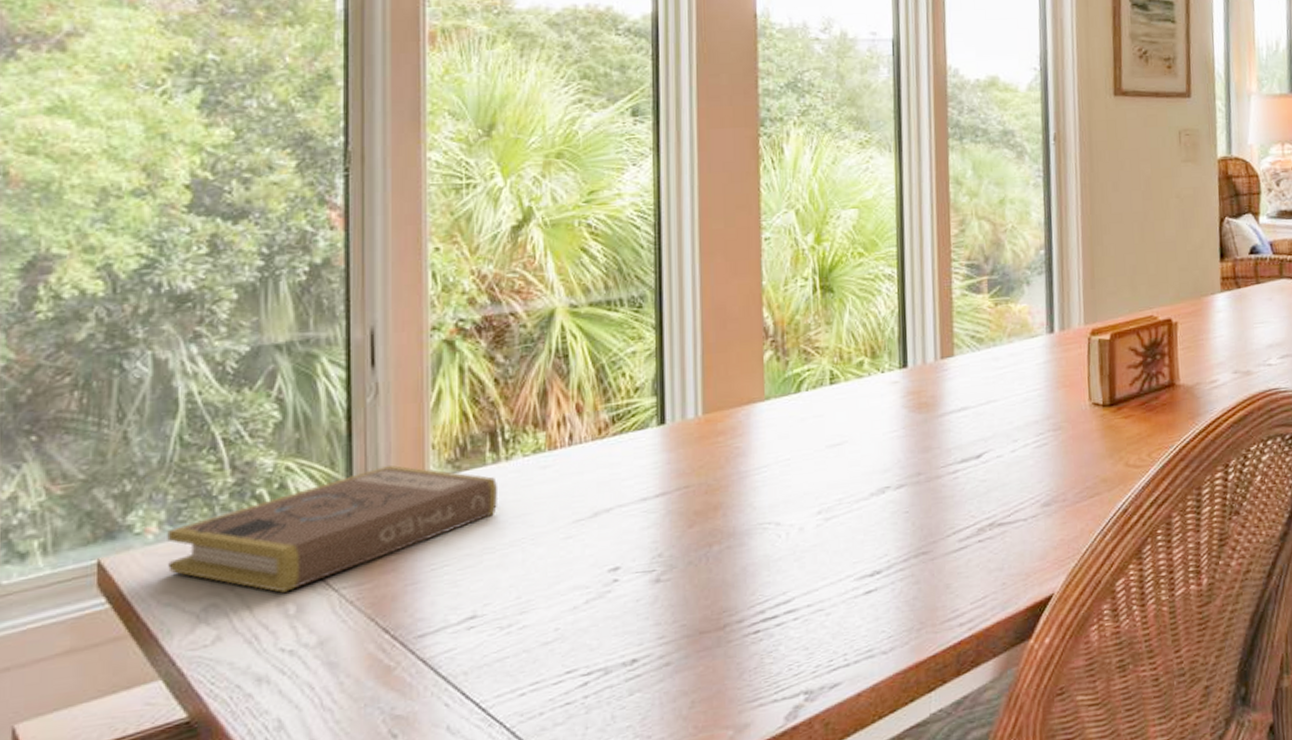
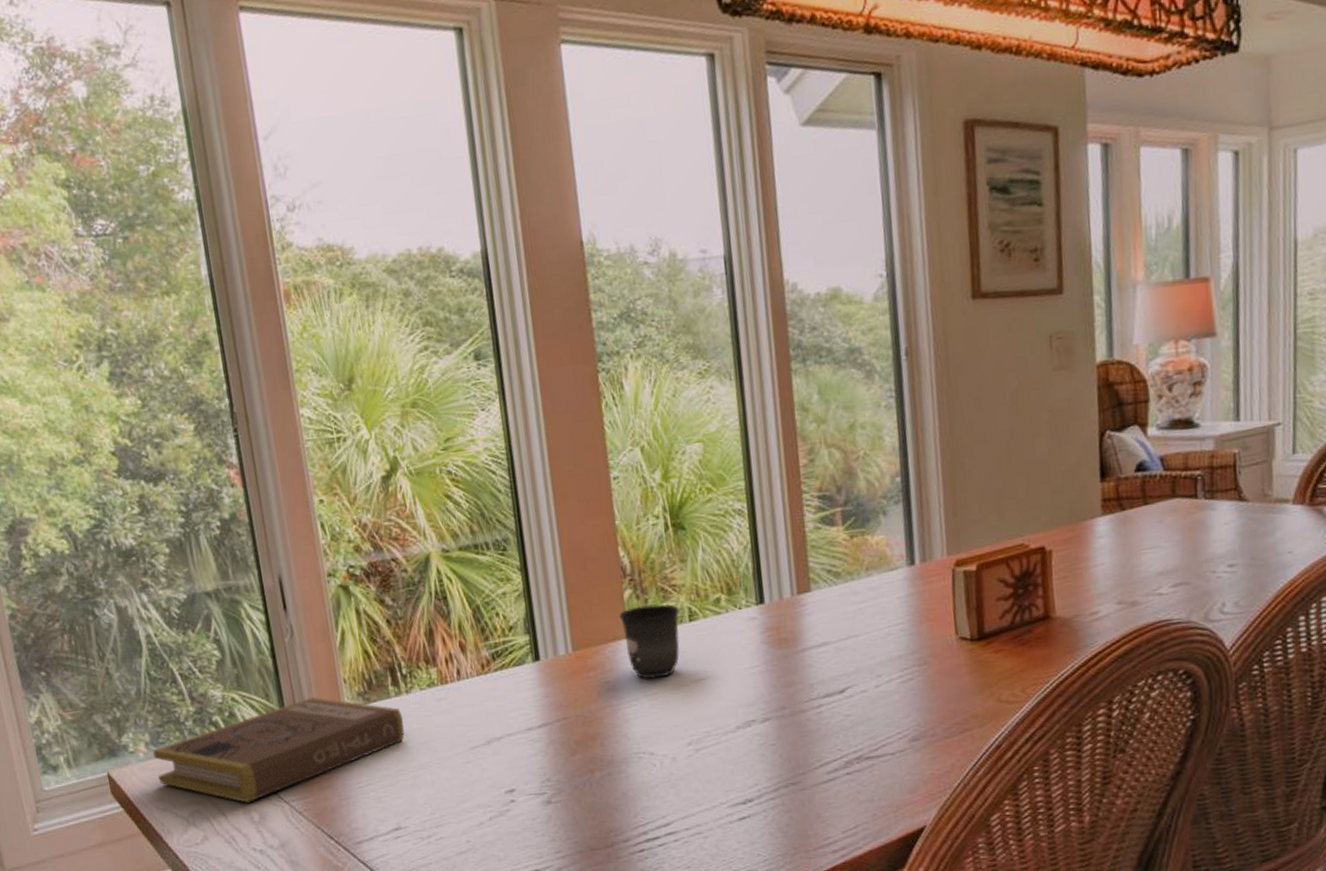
mug: none [757,366,821,444] -> present [619,604,680,679]

